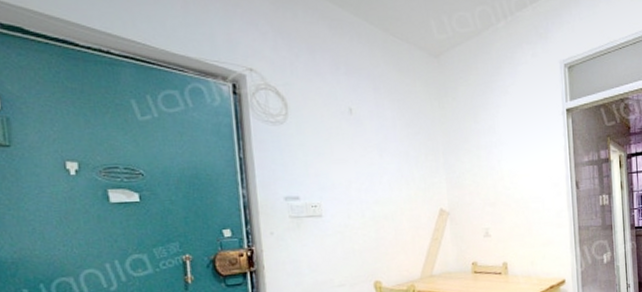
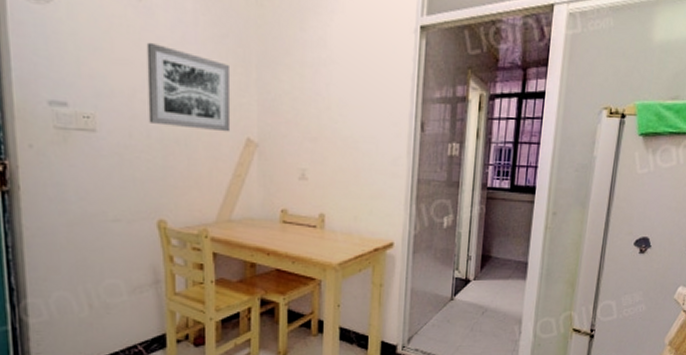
wall art: none [358,144,427,206] -> present [146,42,231,132]

